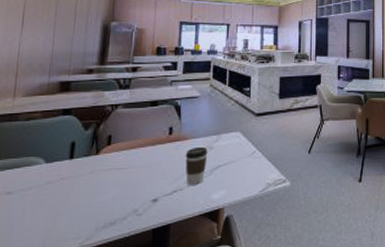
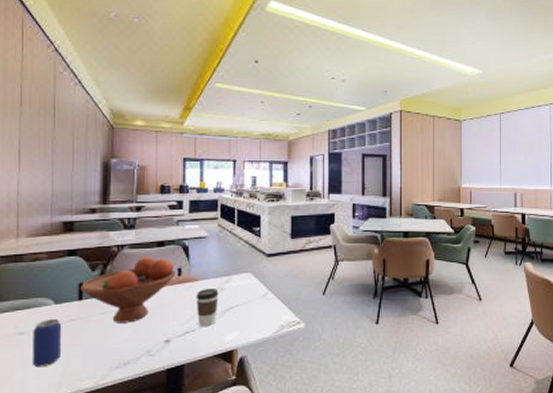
beverage can: none [17,177,51,228] -> present [32,318,62,368]
fruit bowl: none [72,116,168,182] -> present [81,257,176,323]

